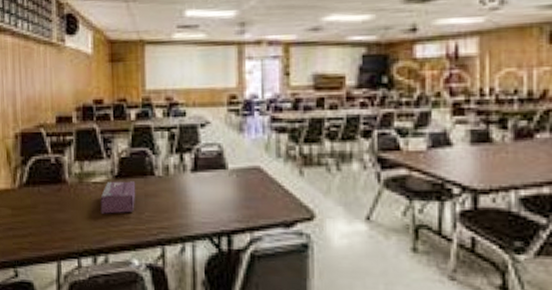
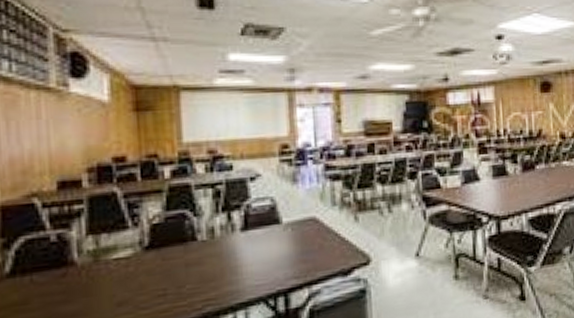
tissue box: present [100,181,136,214] -> none [125,250,174,296]

